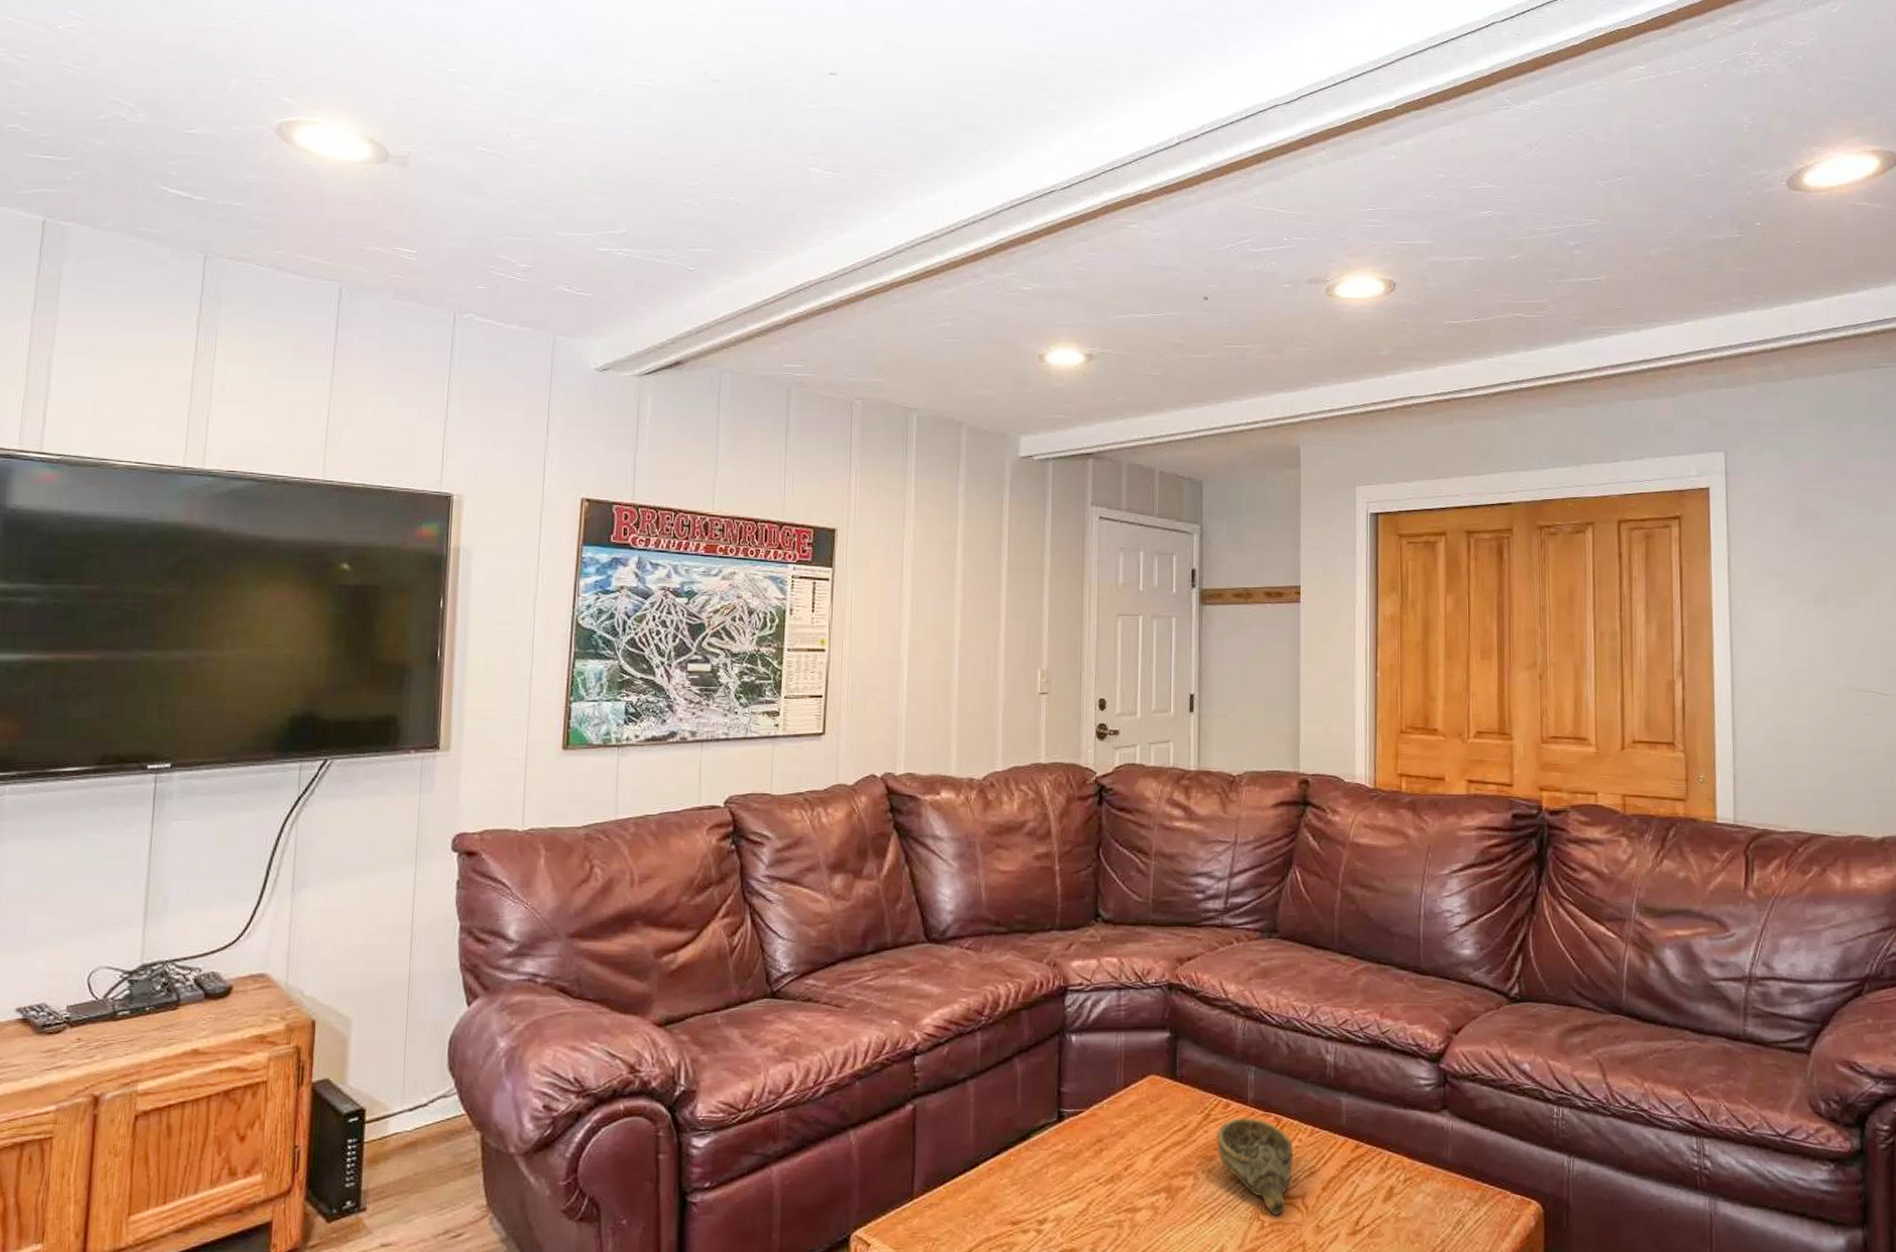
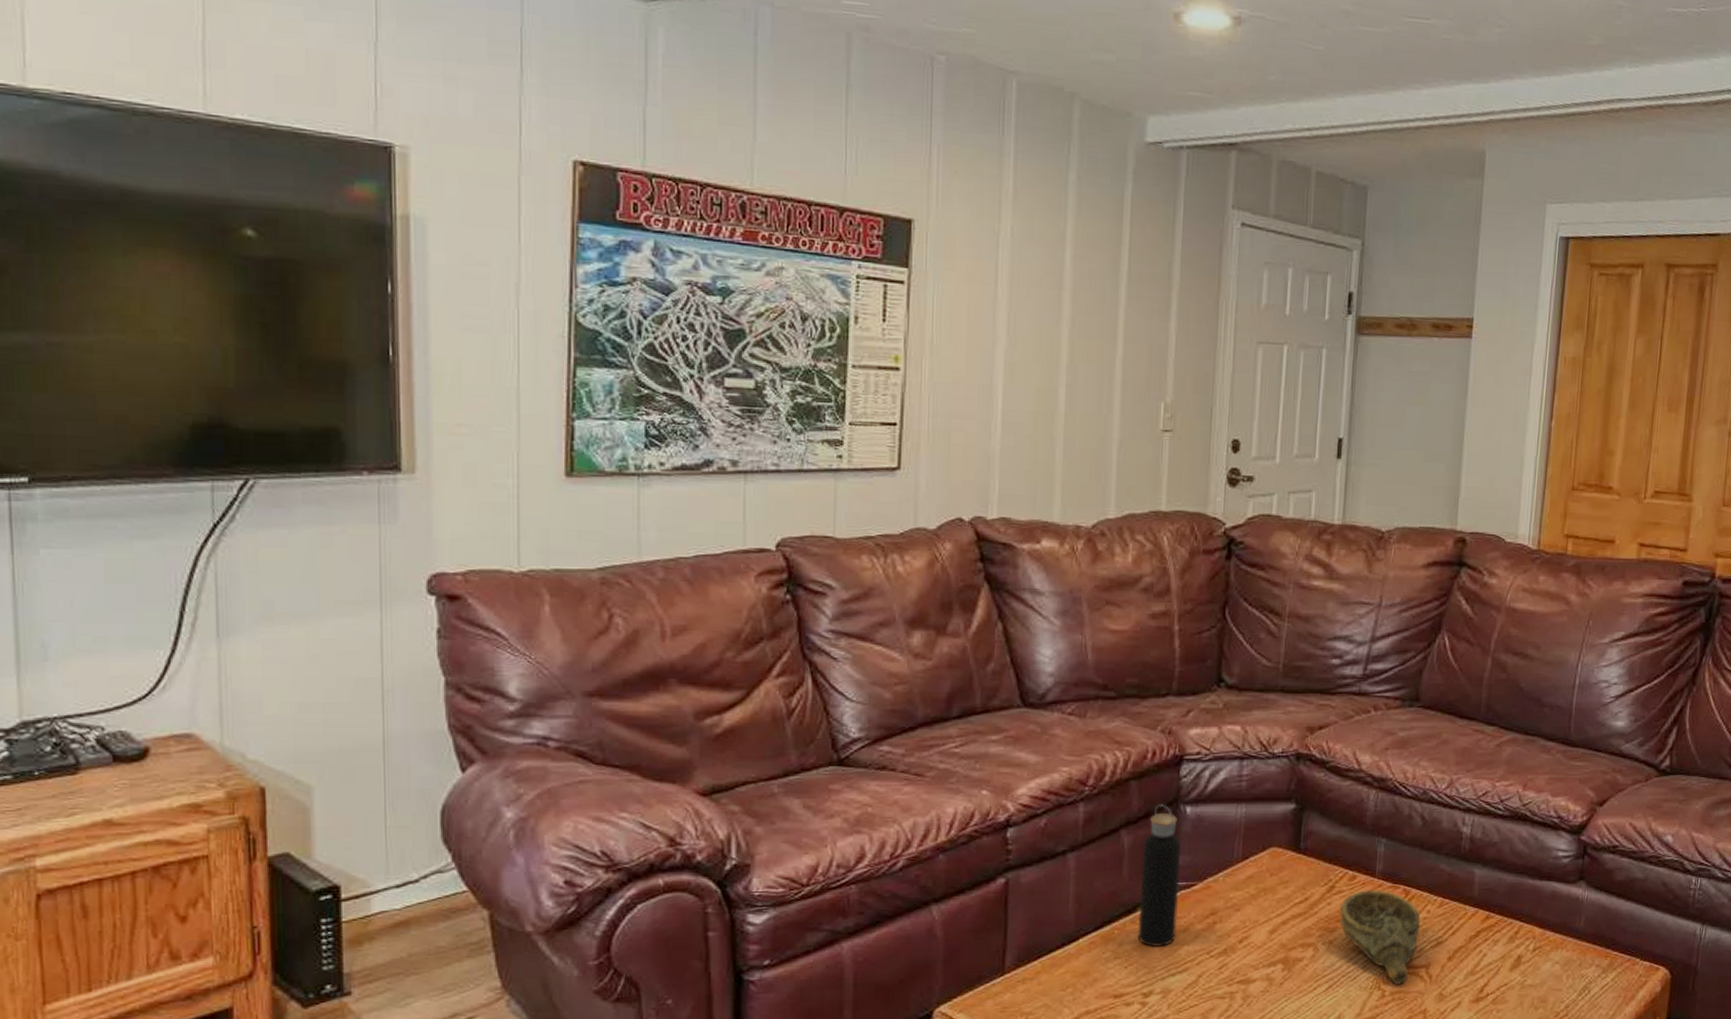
water bottle: none [1032,1033,1068,1173] -> present [1137,804,1181,947]

